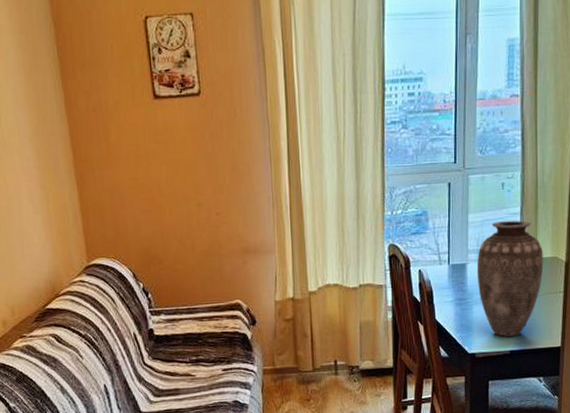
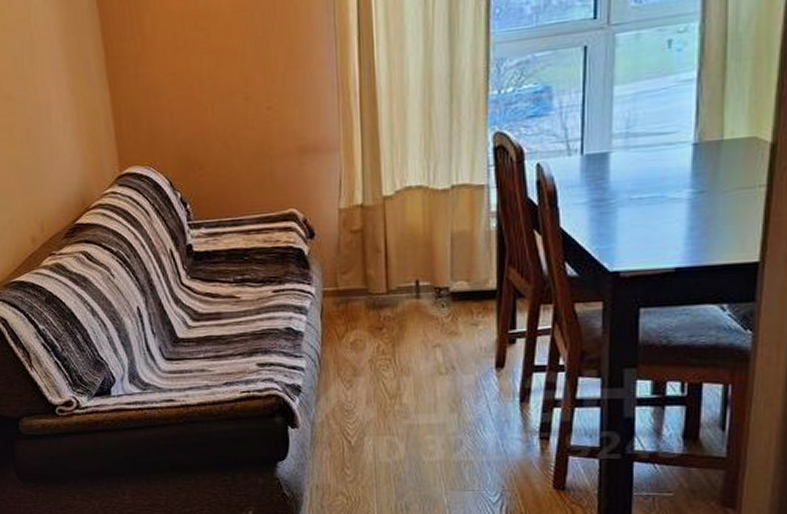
vase: present [476,220,544,337] -> none [624,89,734,249]

